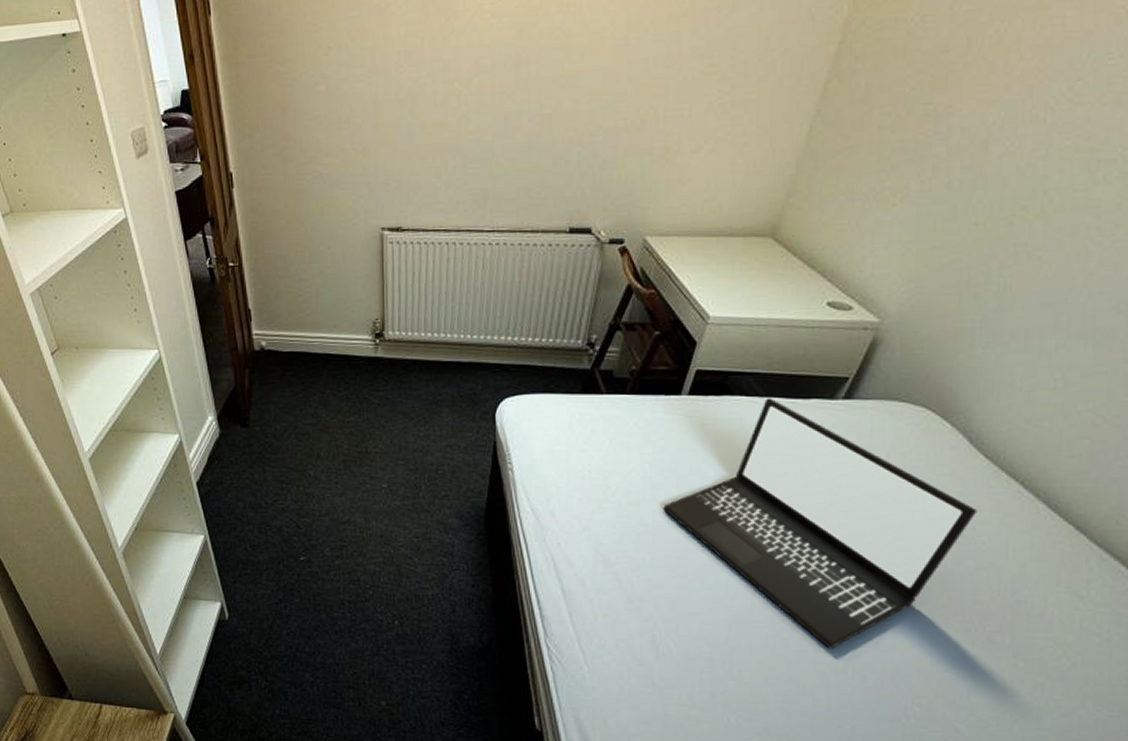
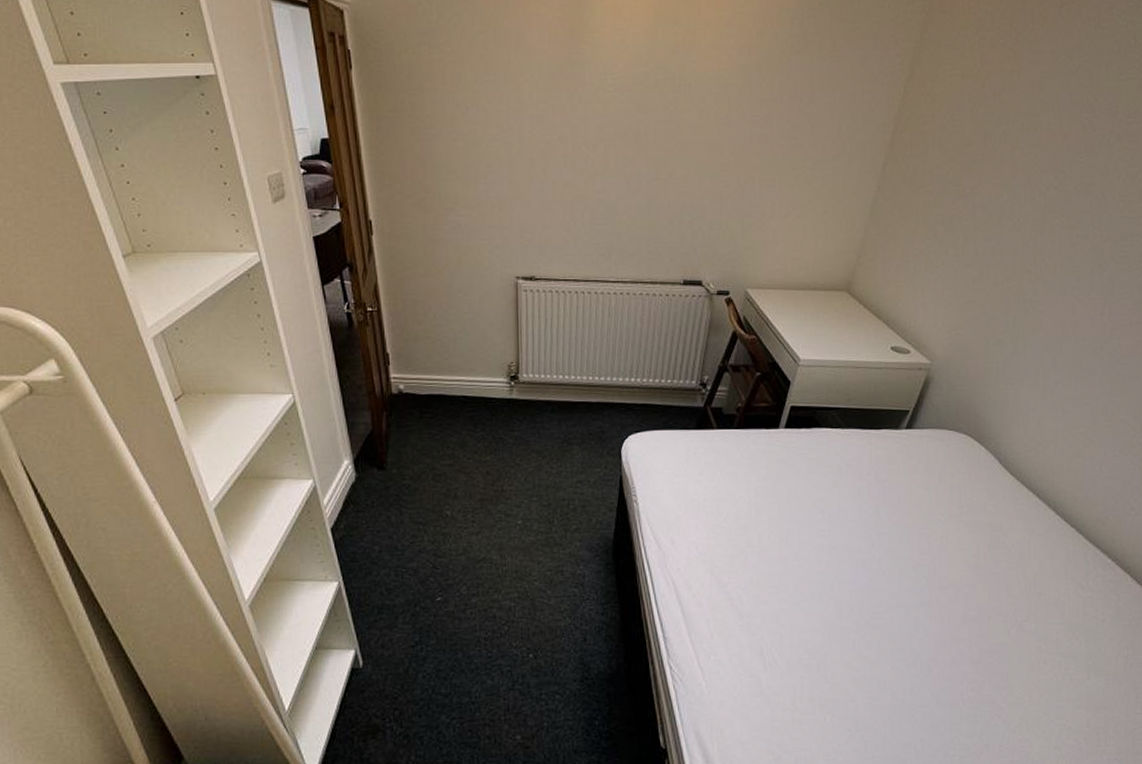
laptop: present [663,398,978,649] -> none [766,429,1007,647]

